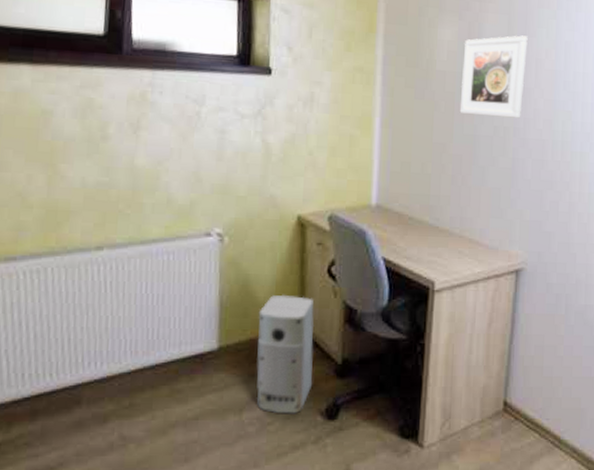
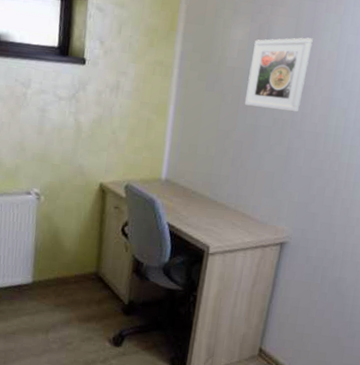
air purifier: present [256,294,315,414] -> none [59,245,109,339]

